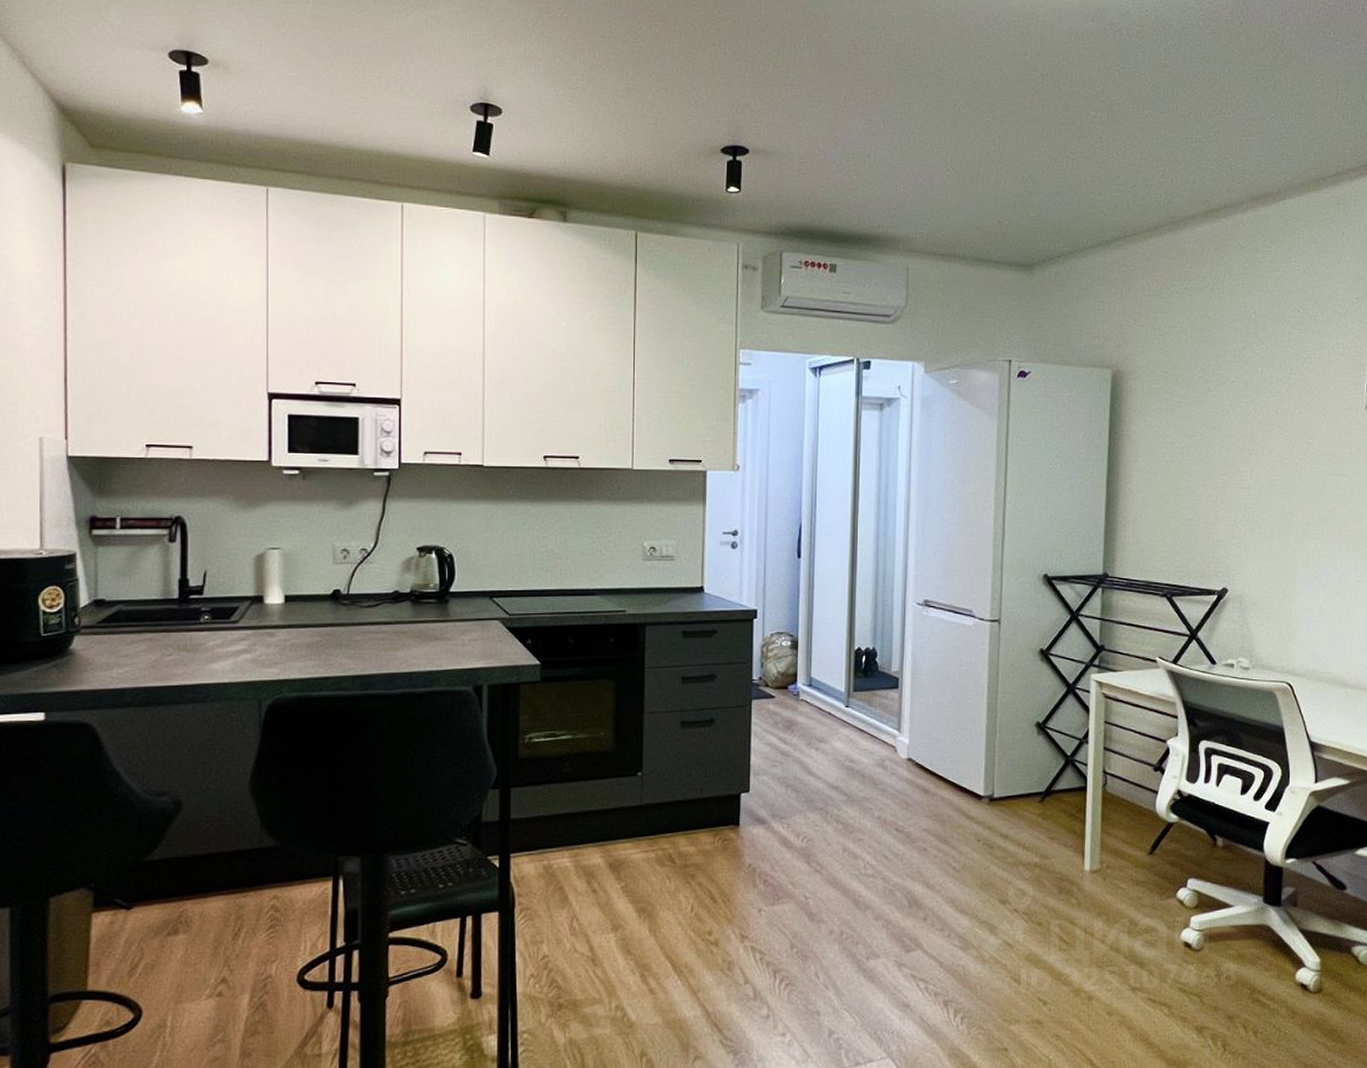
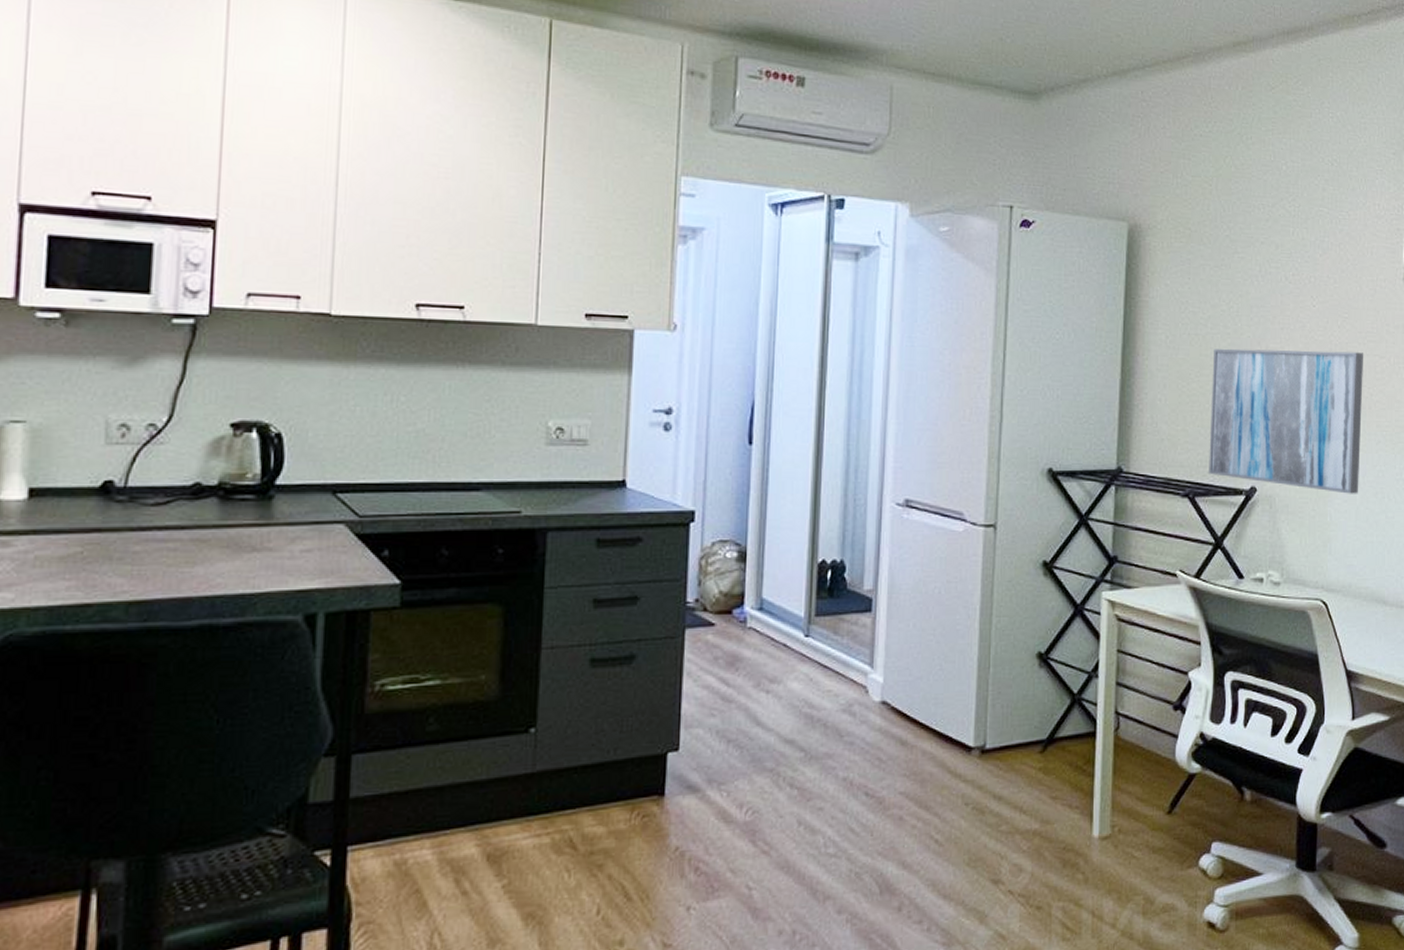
wall art: none [1184,472,1328,593] -> present [1209,348,1364,494]

